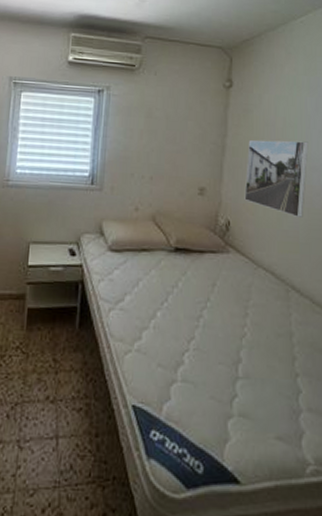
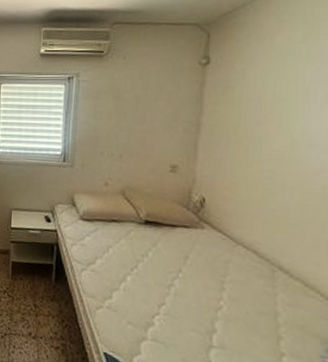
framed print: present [244,139,309,217] -> none [222,116,305,197]

